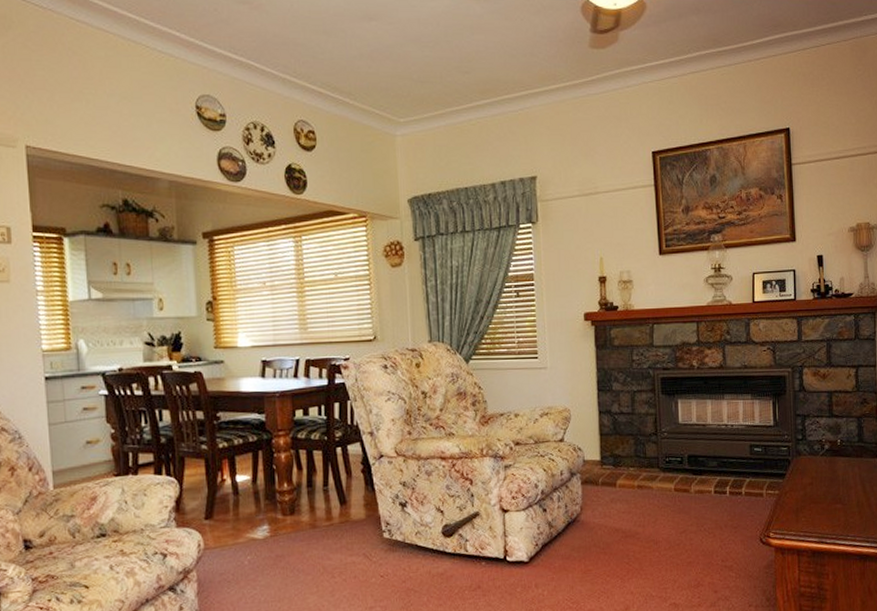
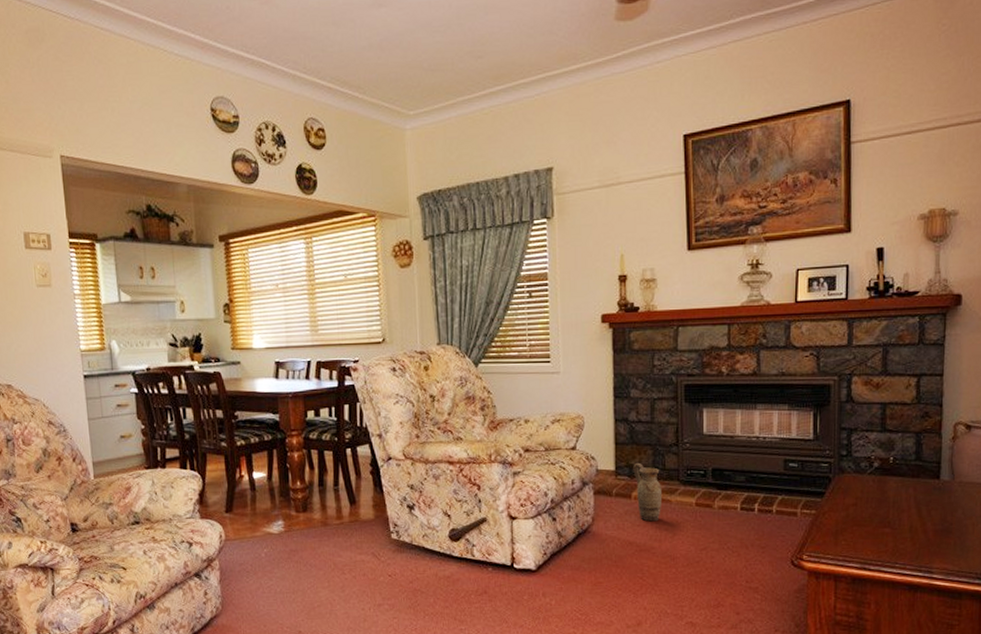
ceramic jug: none [617,453,645,508] -> present [633,463,663,522]

